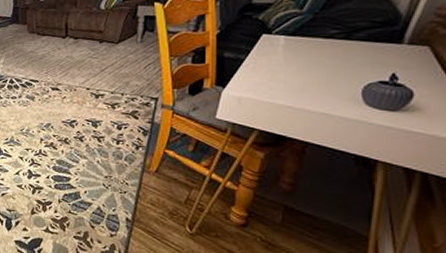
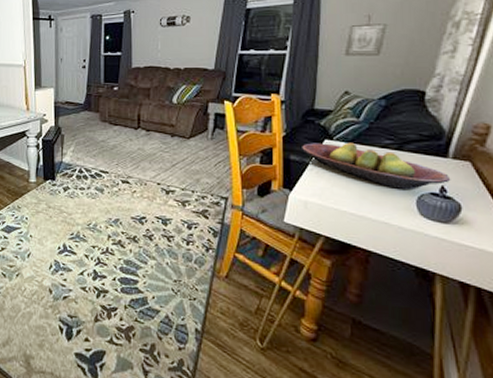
fruit bowl: none [237,35,404,79] -> present [302,142,451,189]

